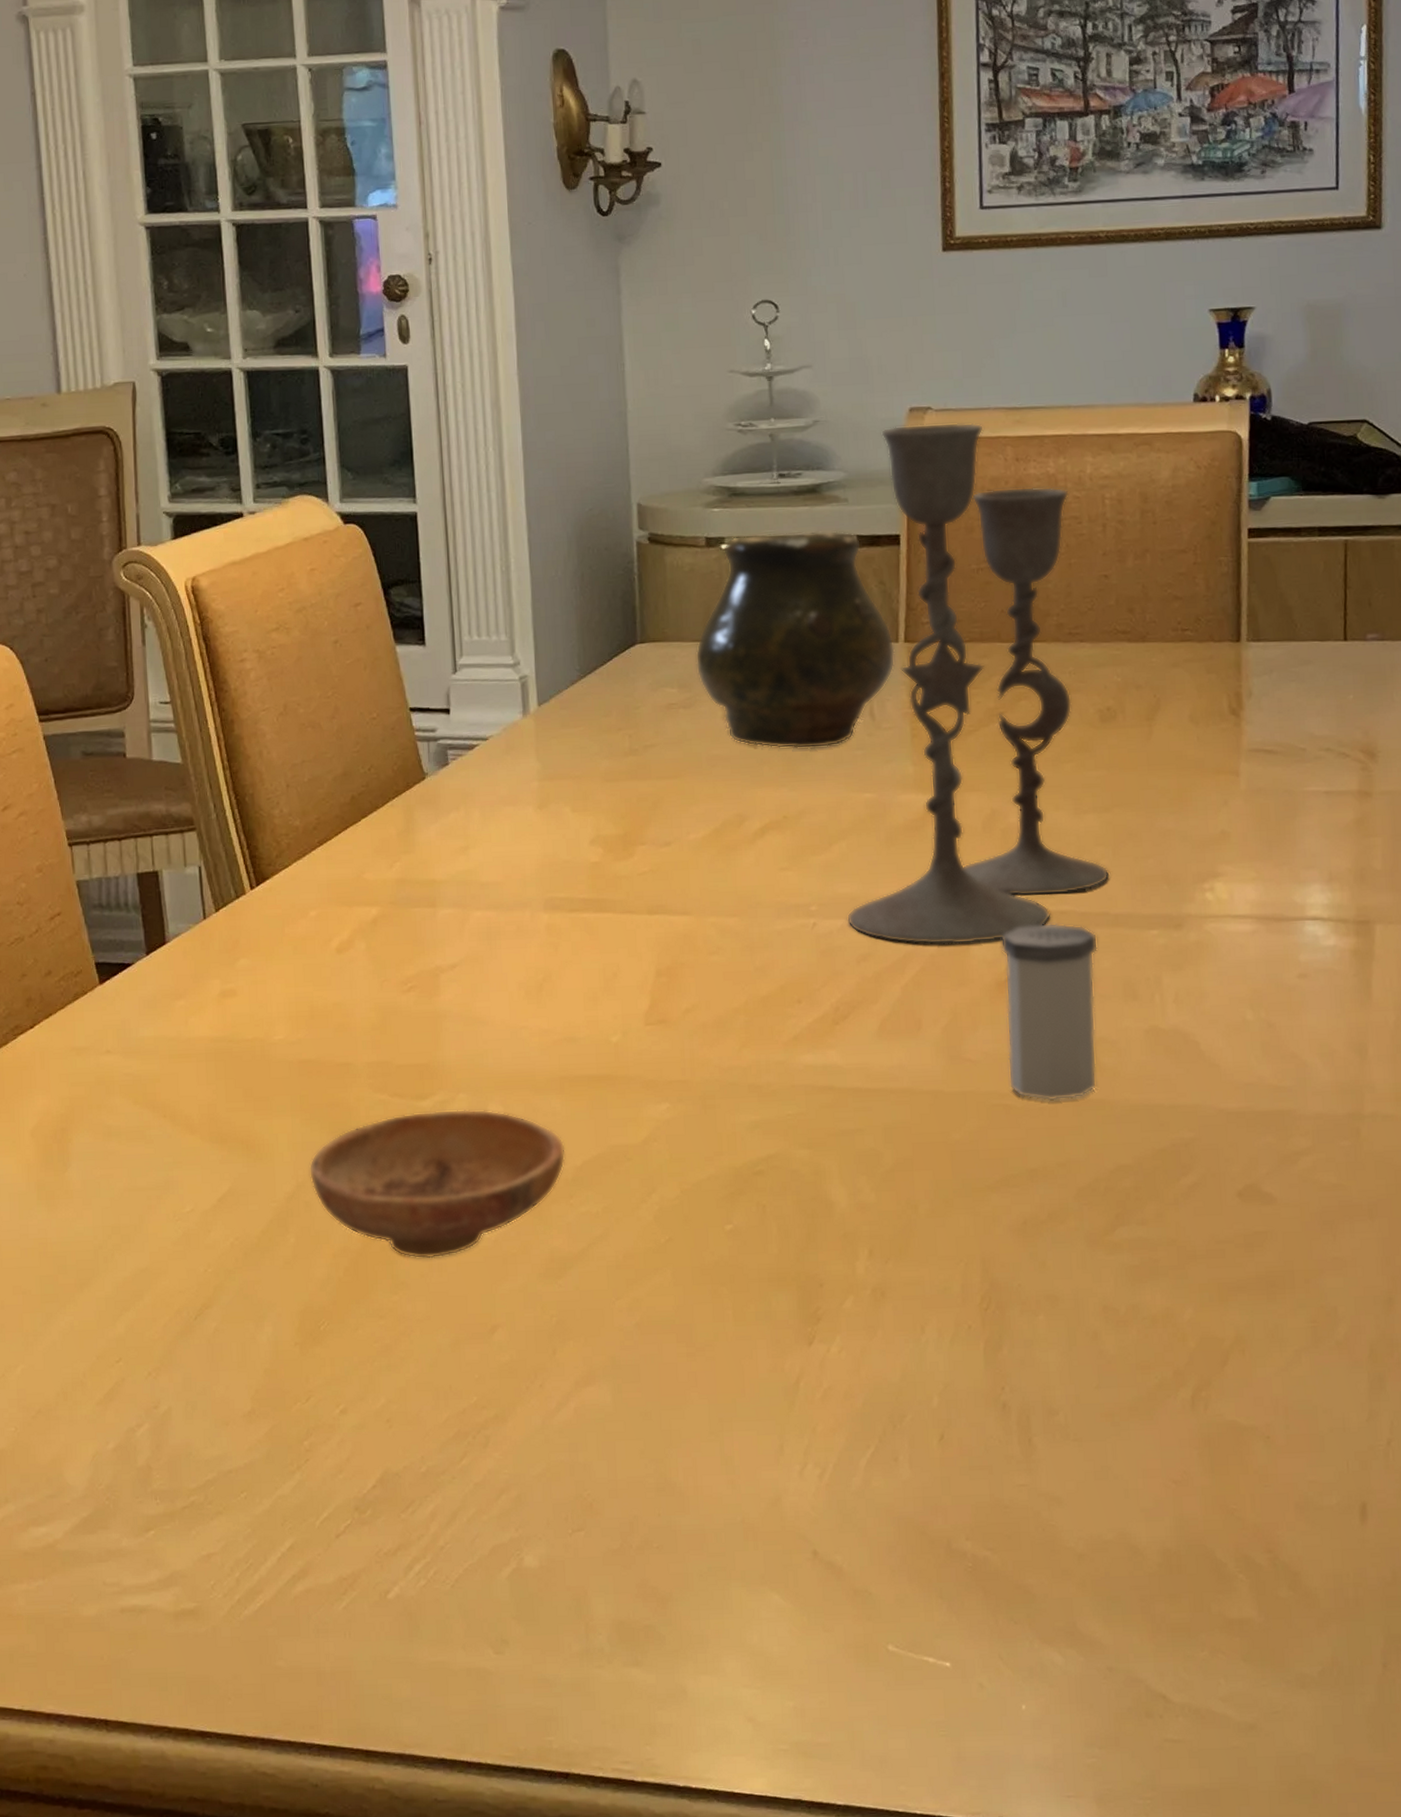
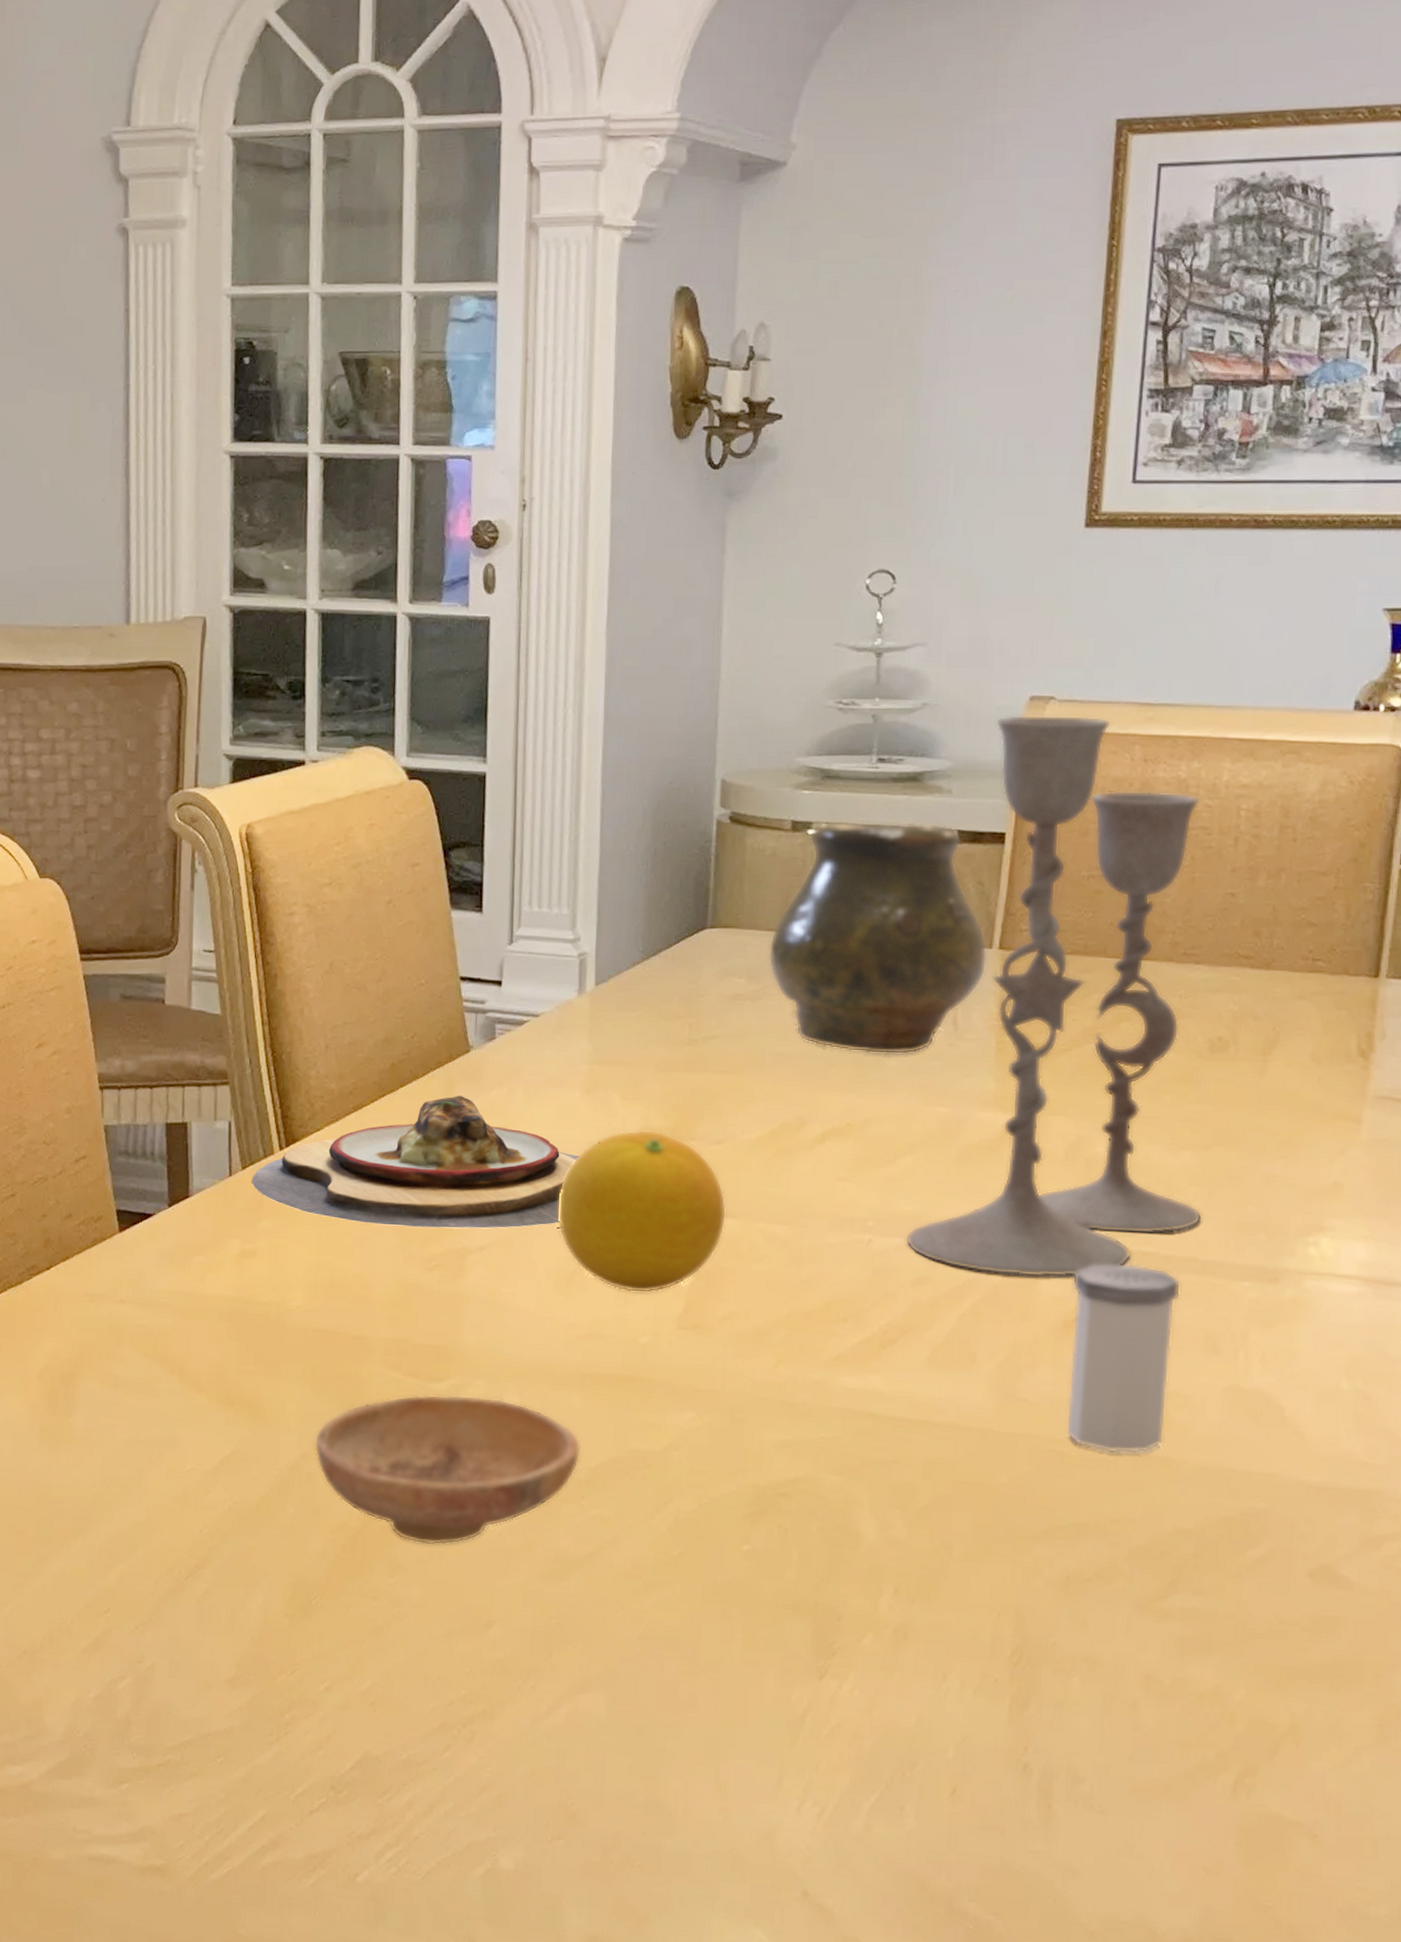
plate: none [226,821,538,953] -> present [251,1096,580,1229]
fruit: none [522,838,681,995] -> present [557,1129,727,1294]

